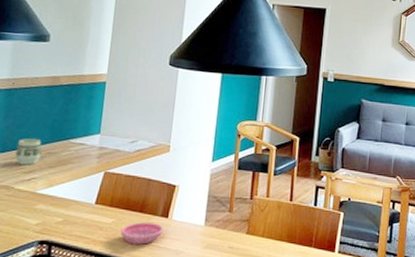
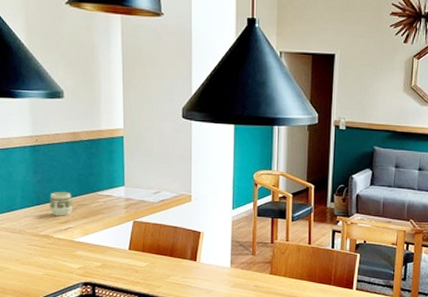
saucer: present [120,222,164,245] -> none [154,265,194,285]

